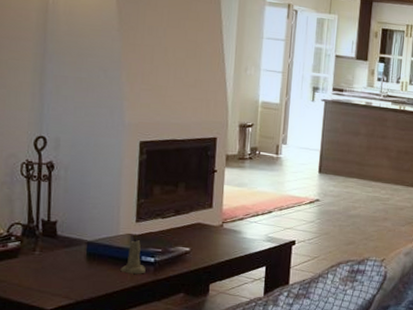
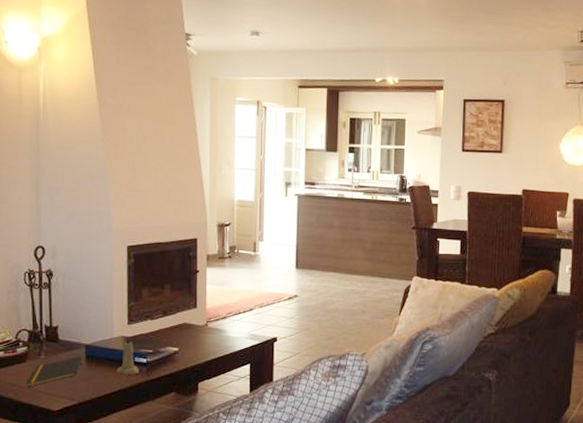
notepad: none [17,253,84,285] -> present [26,356,83,388]

